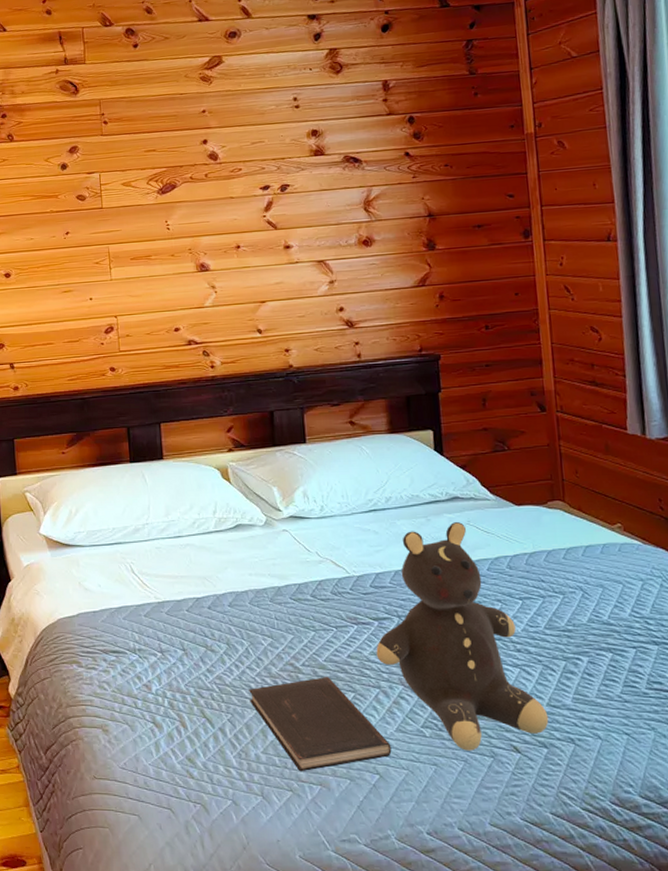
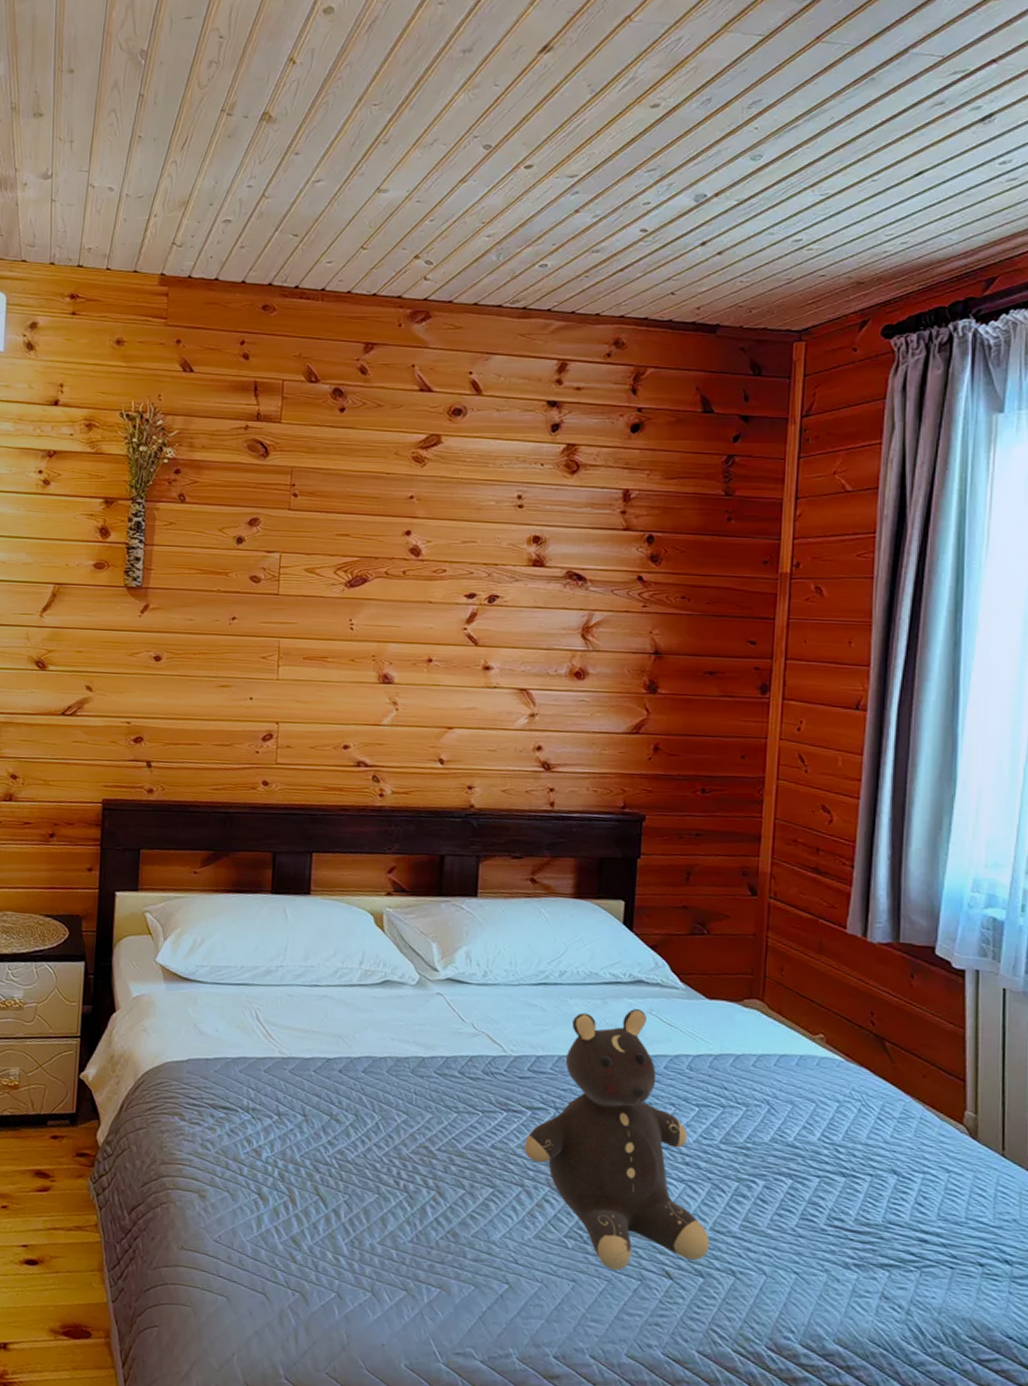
hardcover book: present [249,677,392,772] -> none [372,1166,527,1271]

